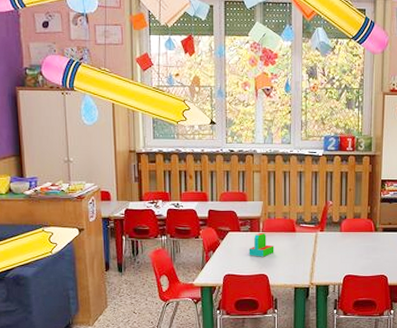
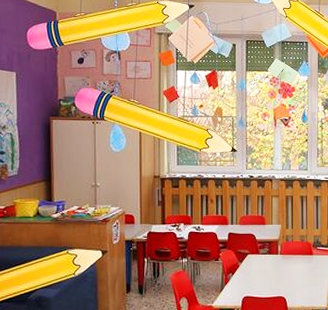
toy blocks: present [249,232,274,257] -> none [267,255,292,279]

